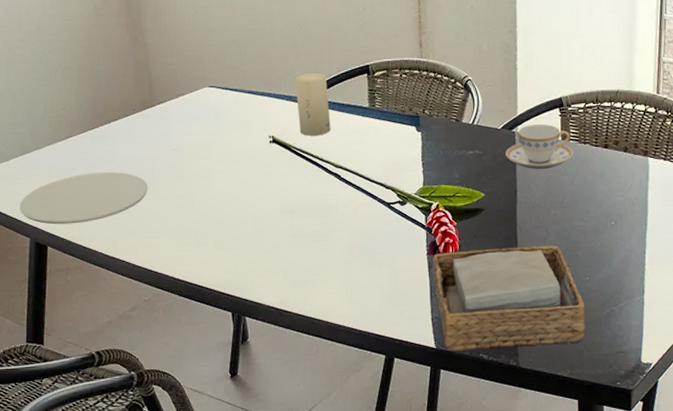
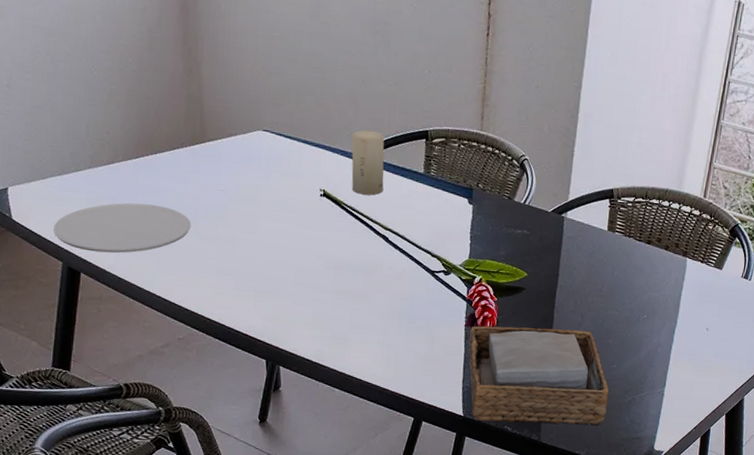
teacup: present [506,124,573,169] -> none [552,211,617,257]

